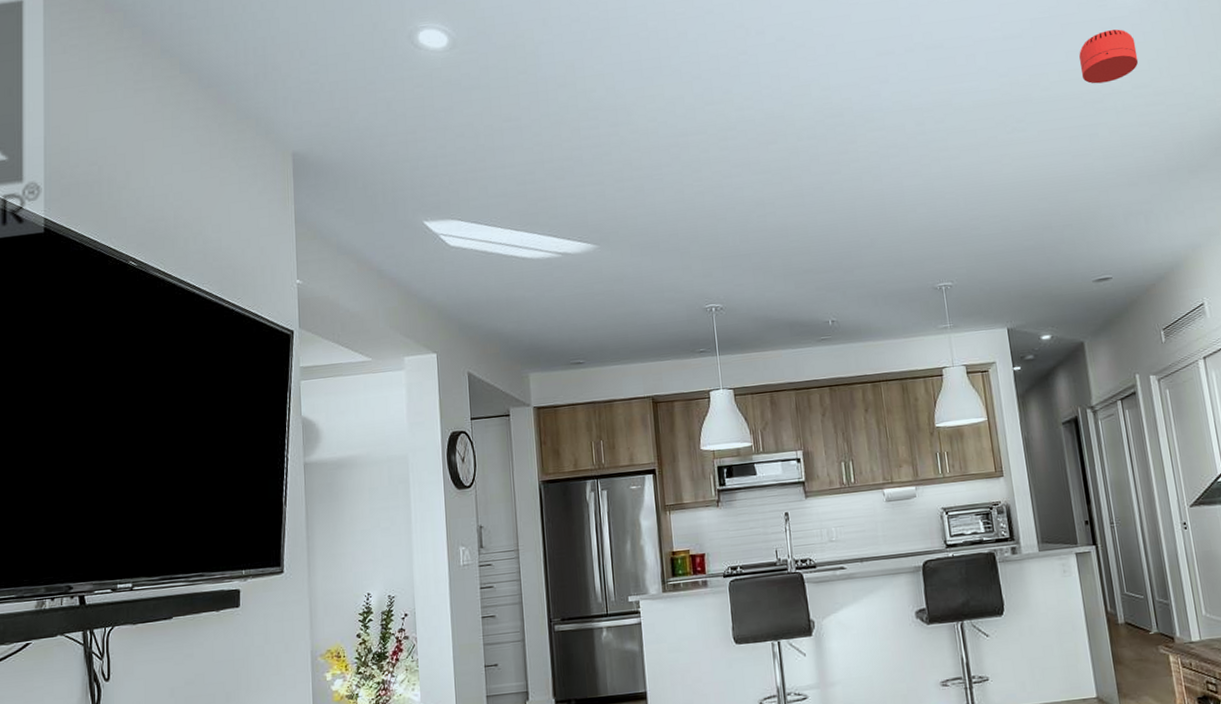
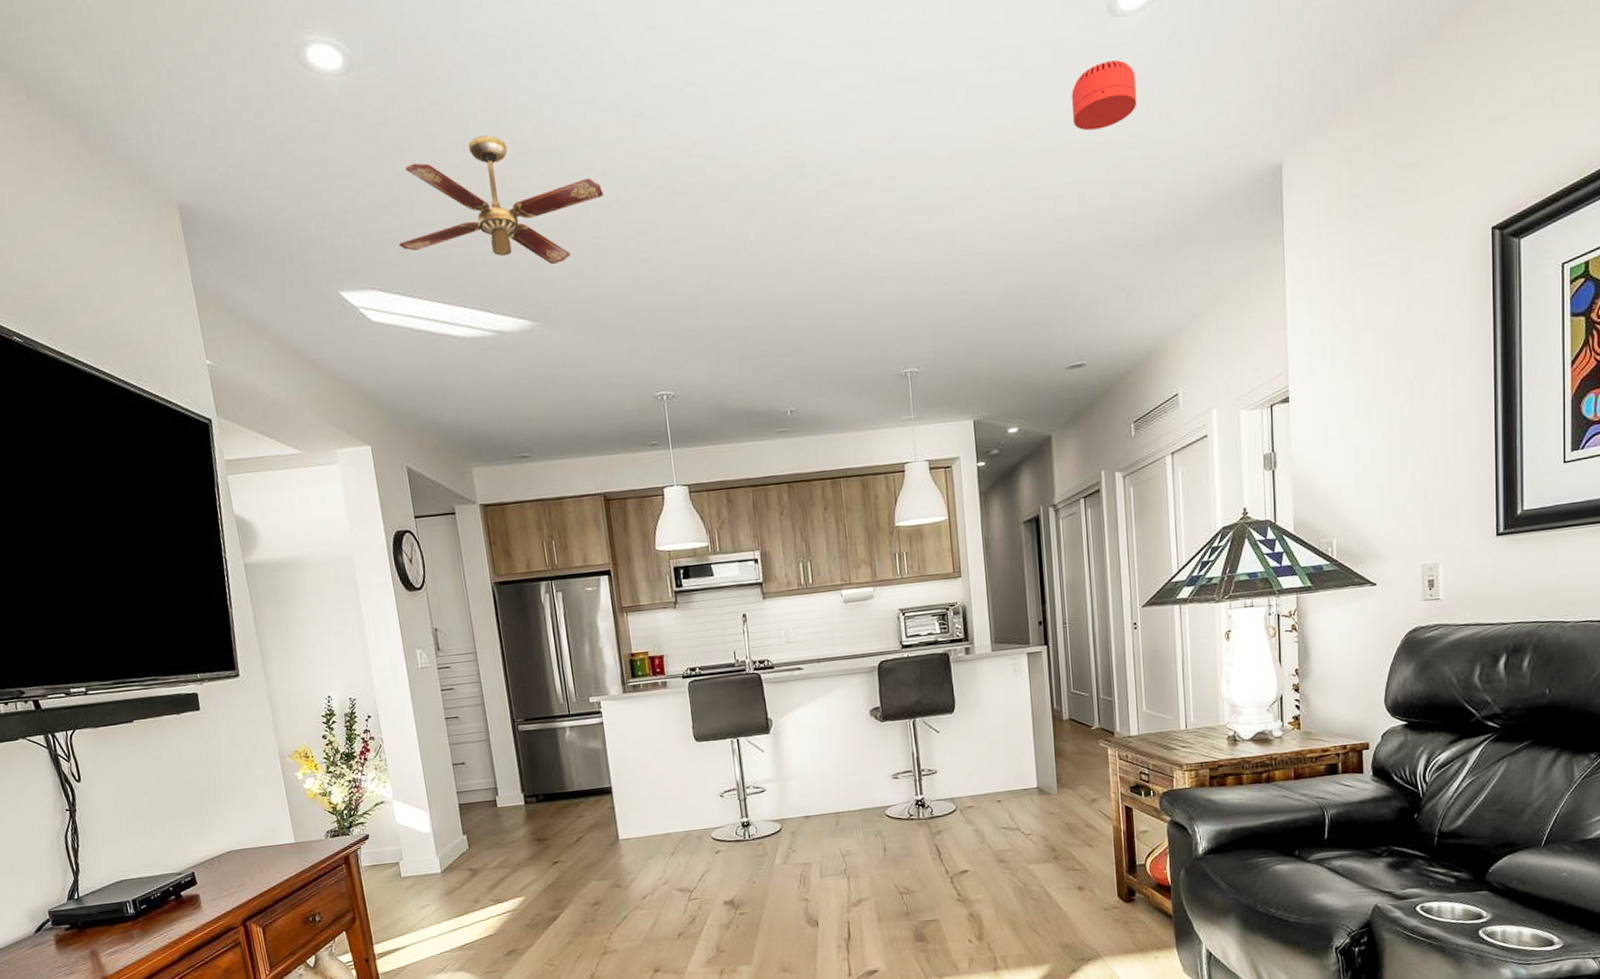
ceiling fan: none [480,95,664,198] -> present [398,135,603,265]

